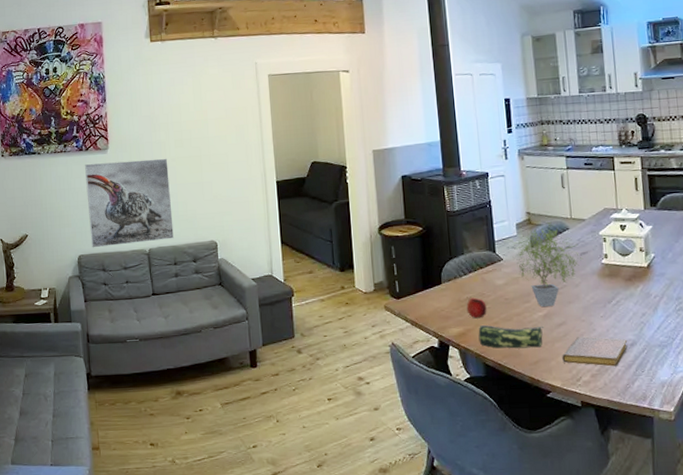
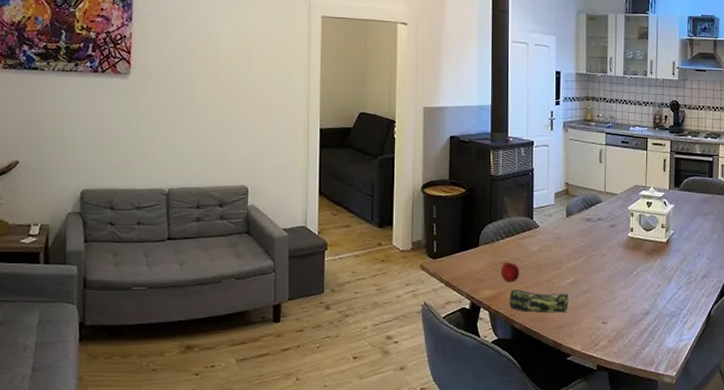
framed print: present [85,158,174,248] -> none [98,88,200,183]
potted plant: present [512,222,584,307] -> none [548,194,612,274]
notebook: present [562,336,628,367] -> none [584,304,643,333]

